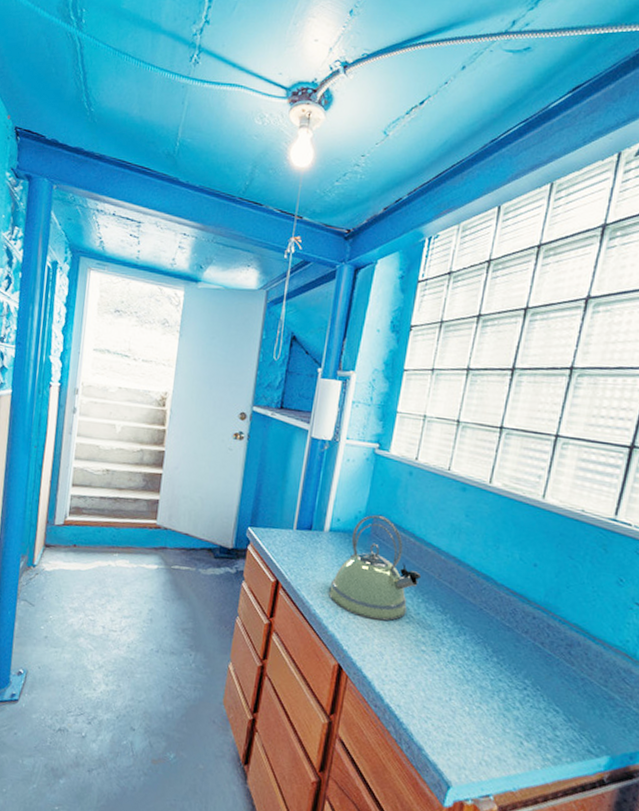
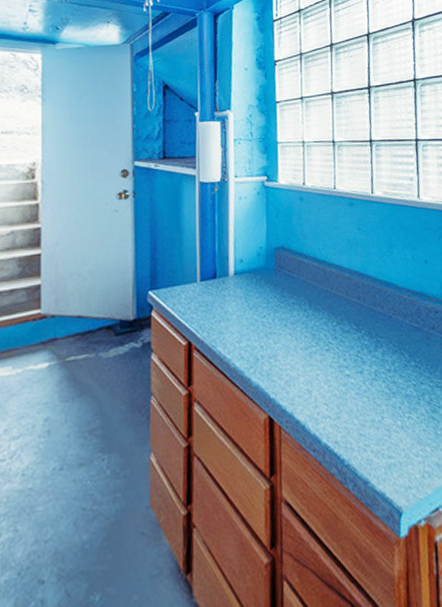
kettle: present [328,515,421,621] -> none [244,247,330,358]

